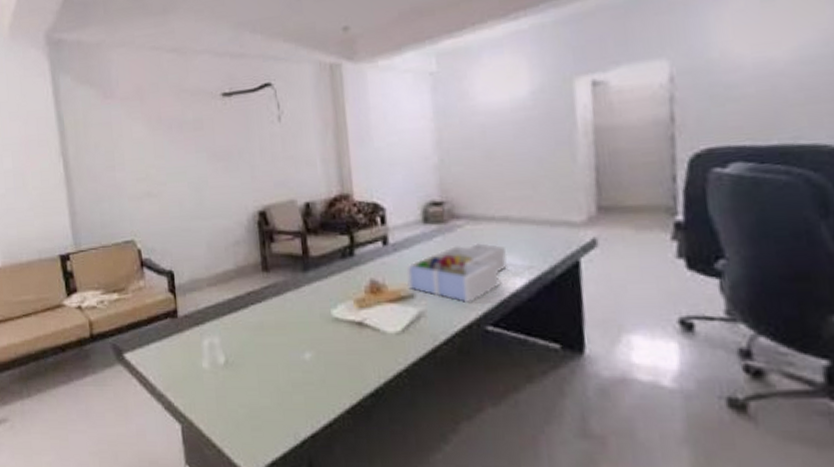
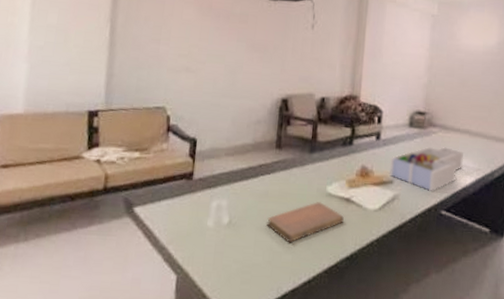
notebook: none [268,329,360,381] -> present [267,202,344,243]

